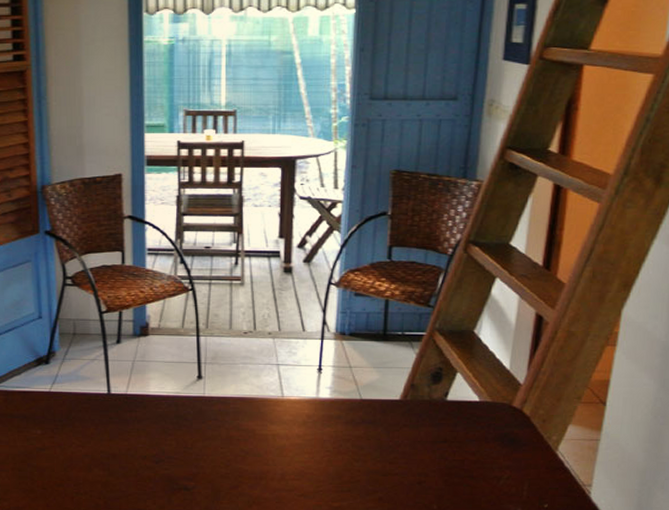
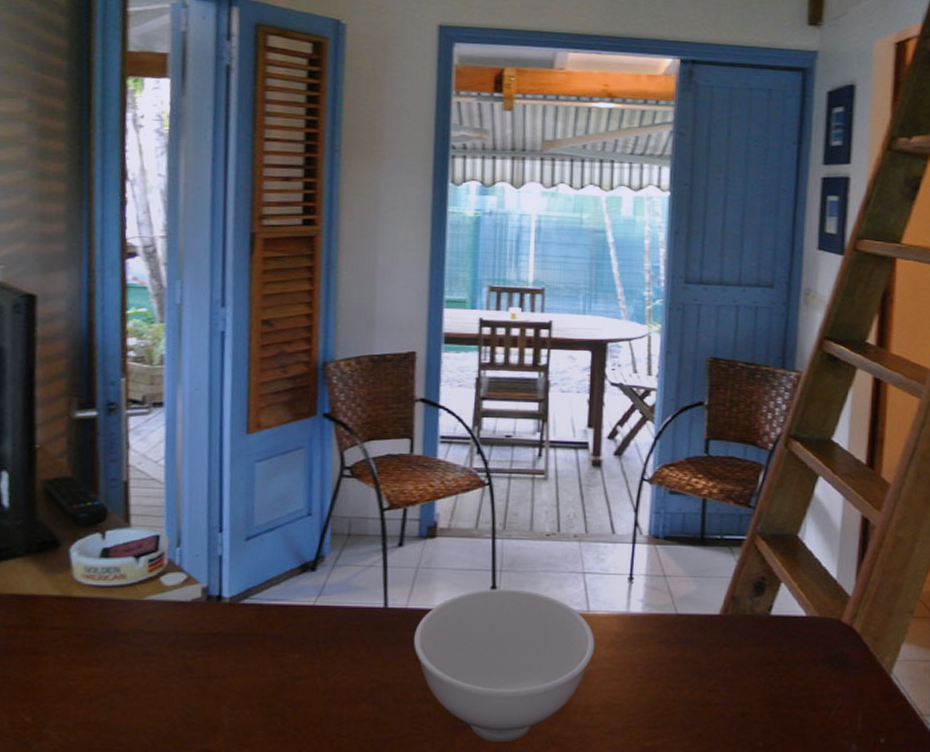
bowl: none [133,378,289,501] -> present [413,589,595,742]

